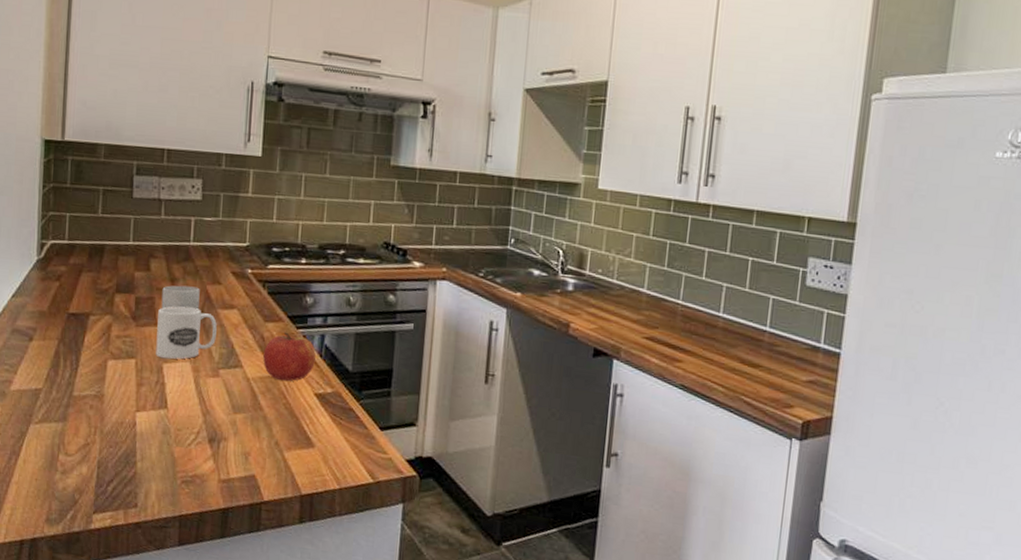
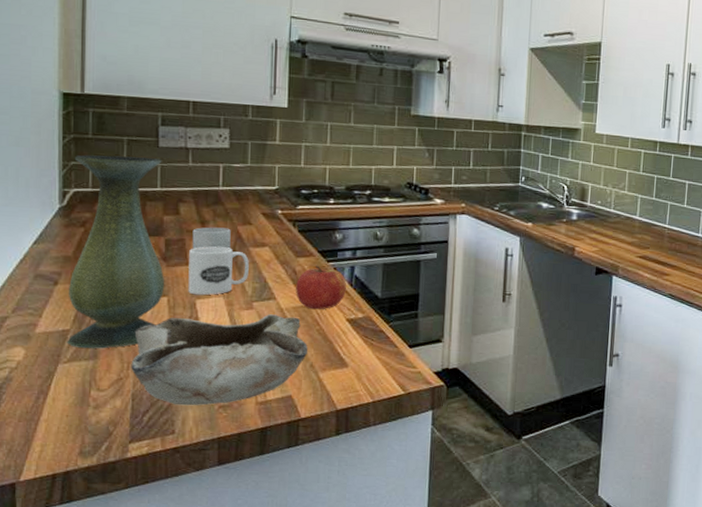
vase: none [39,205,135,411] -> present [67,155,165,349]
bowl: none [98,382,273,479] -> present [131,314,307,406]

